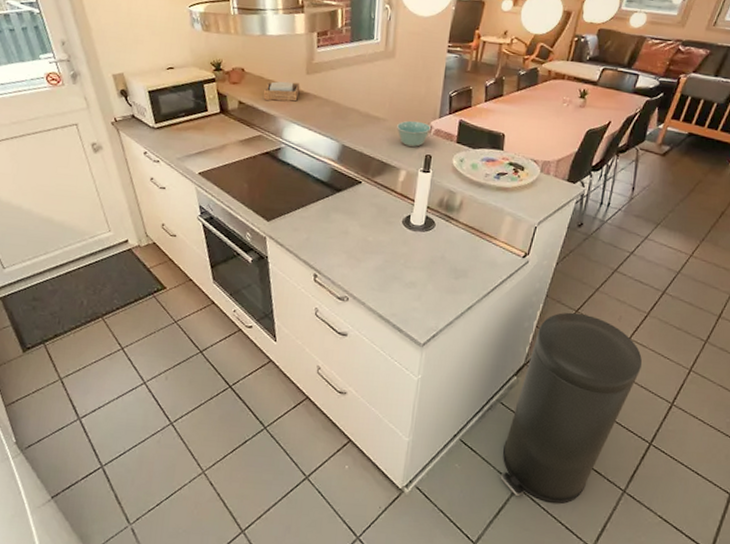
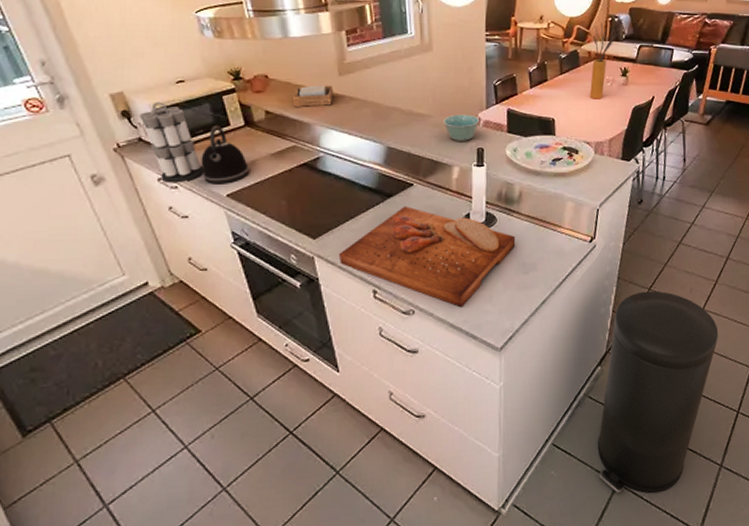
spice rack: none [134,85,182,158] -> present [139,102,204,183]
kettle: none [180,109,221,164] -> present [201,124,250,184]
cutting board: none [287,201,451,302] -> present [338,206,516,308]
vase: none [543,41,584,119] -> present [589,21,620,99]

